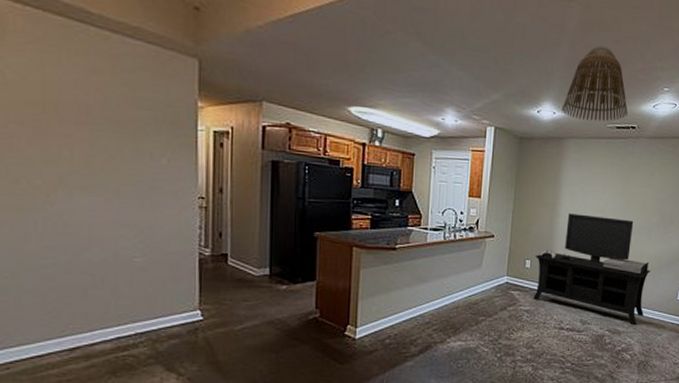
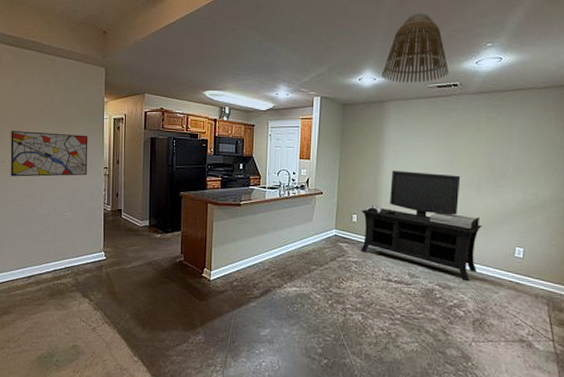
wall art: none [30,136,172,208] -> present [10,131,88,177]

